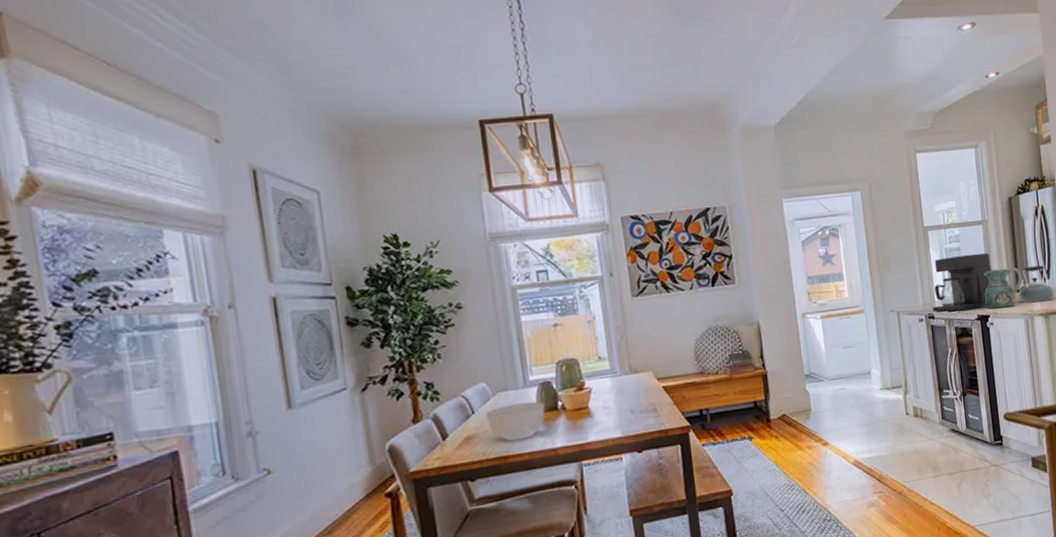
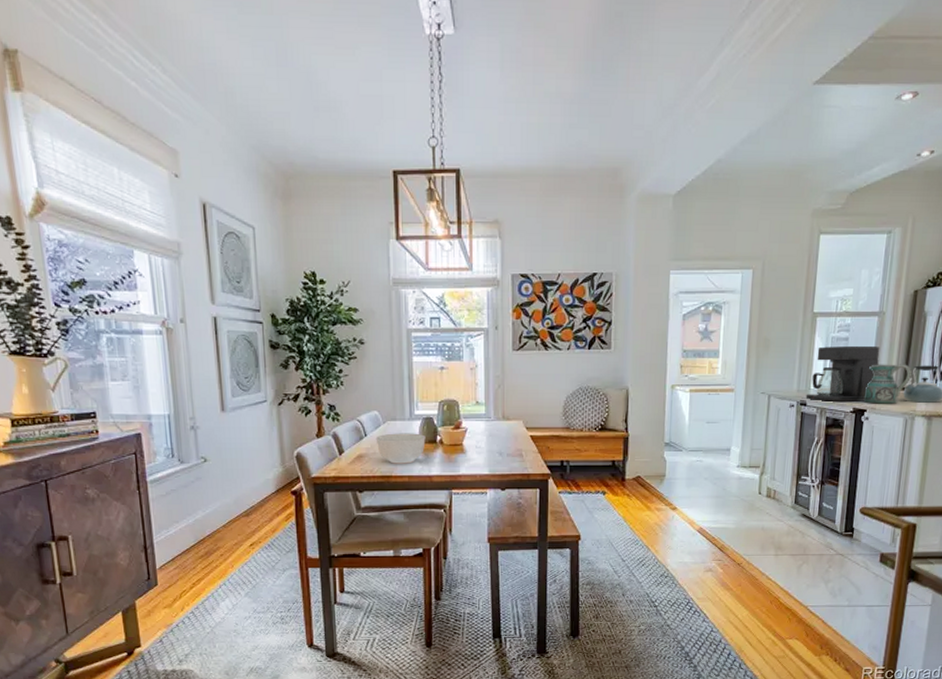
books: present [722,350,756,377] -> none [587,413,618,435]

